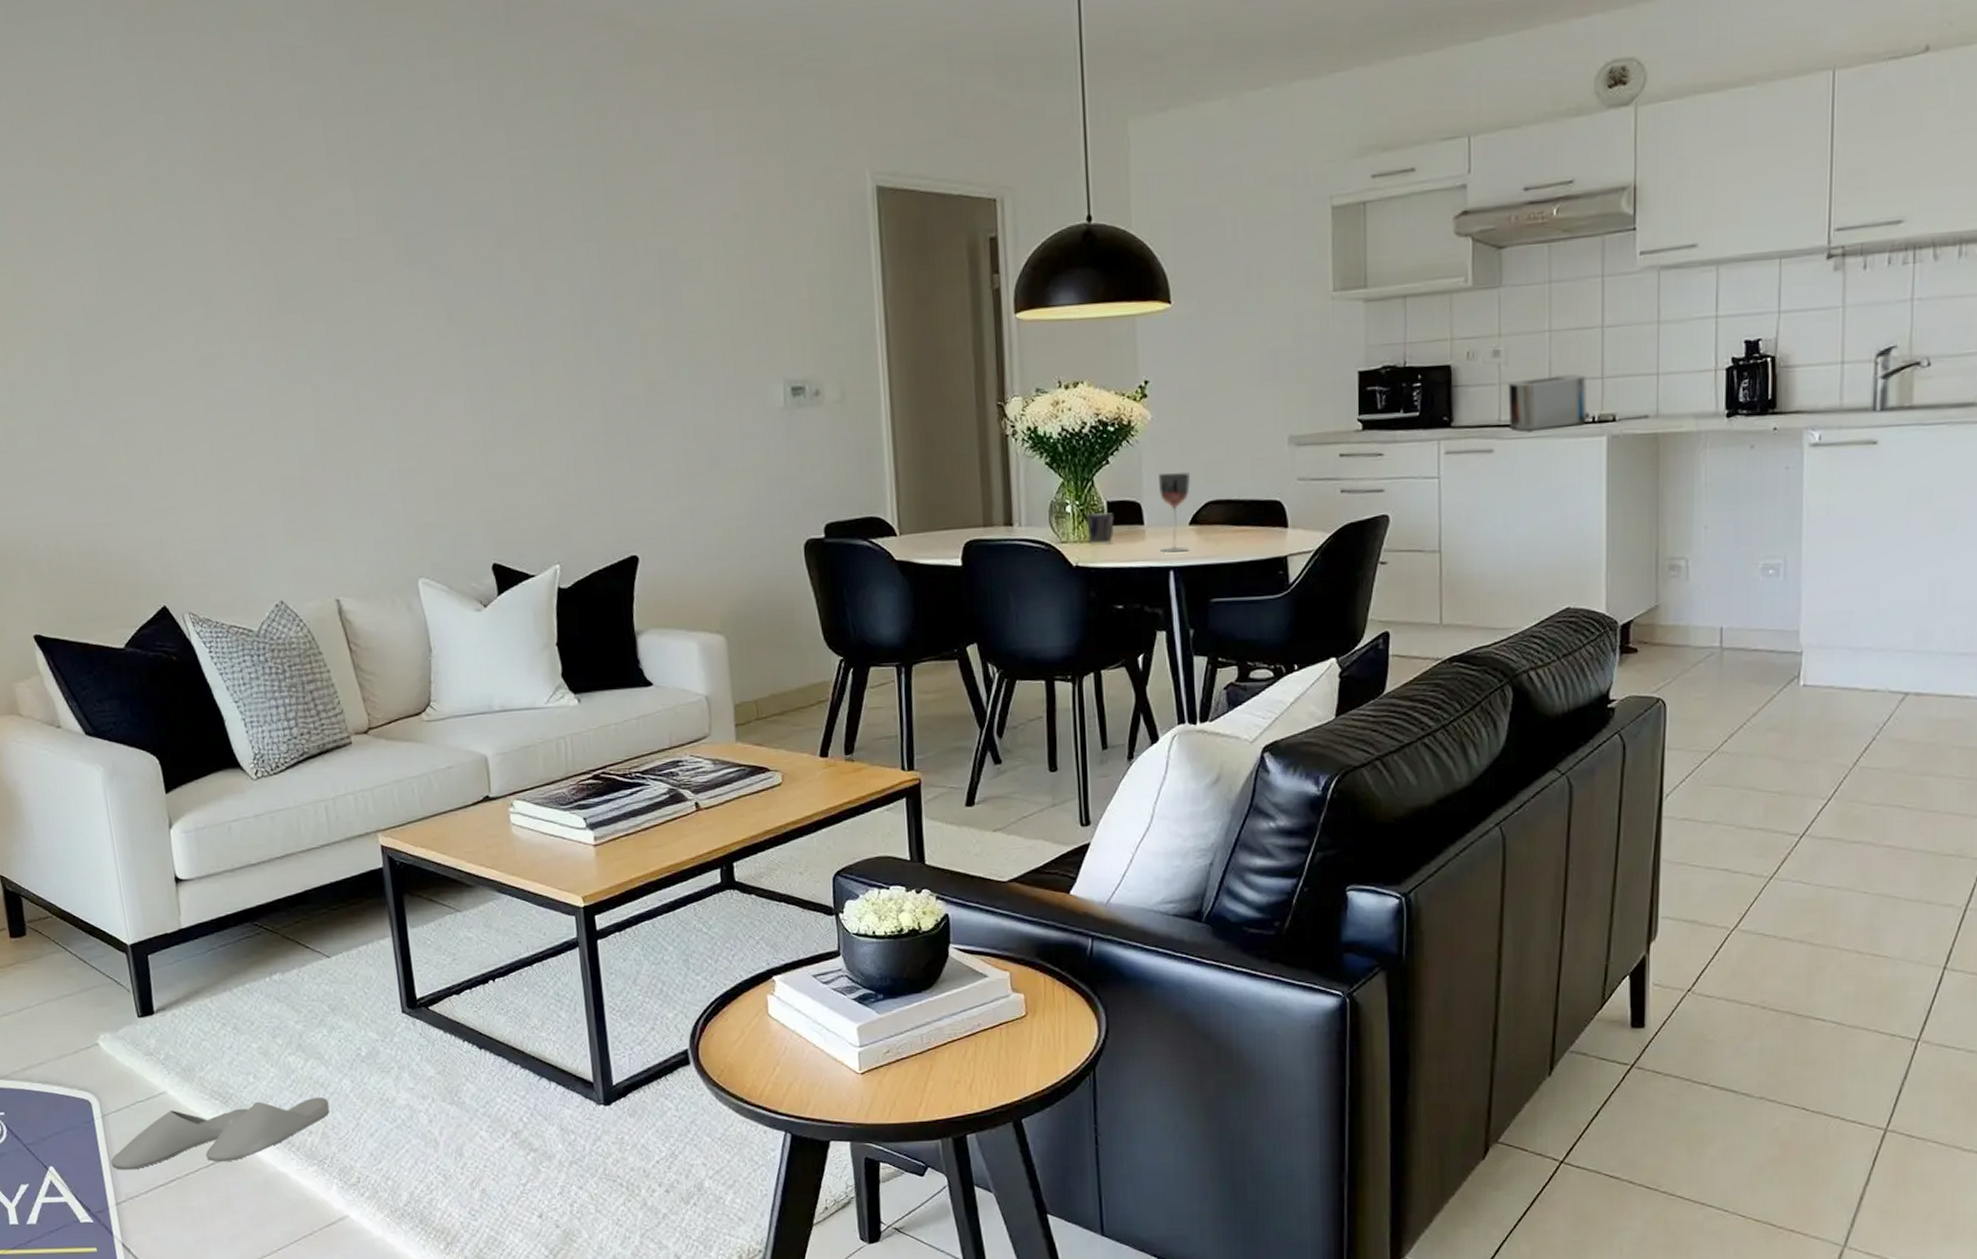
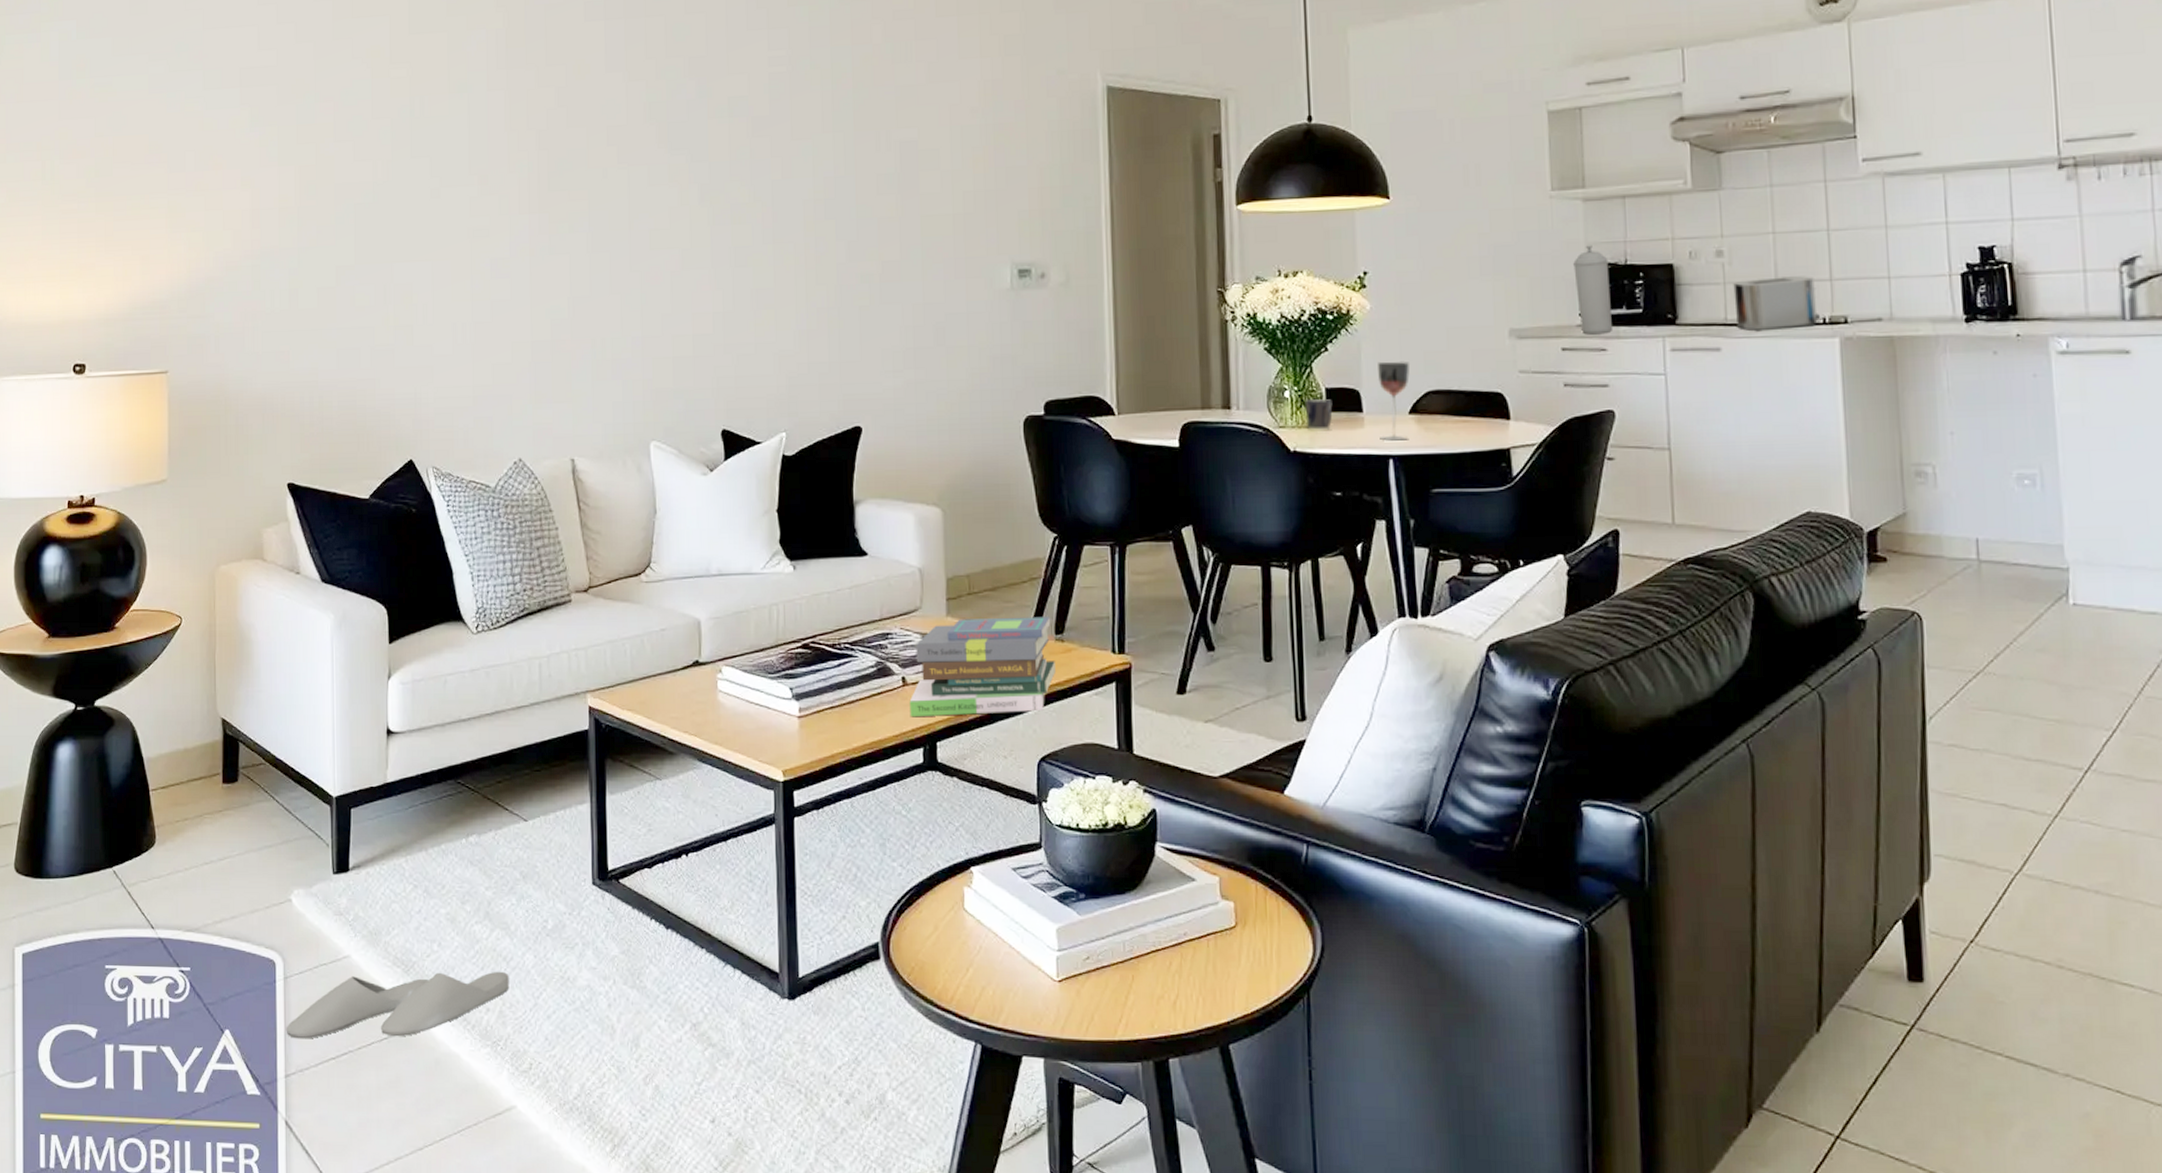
books: none [704,738,847,841] -> present [909,617,1055,718]
canister: none [1353,347,1389,440] -> present [1573,245,1612,335]

